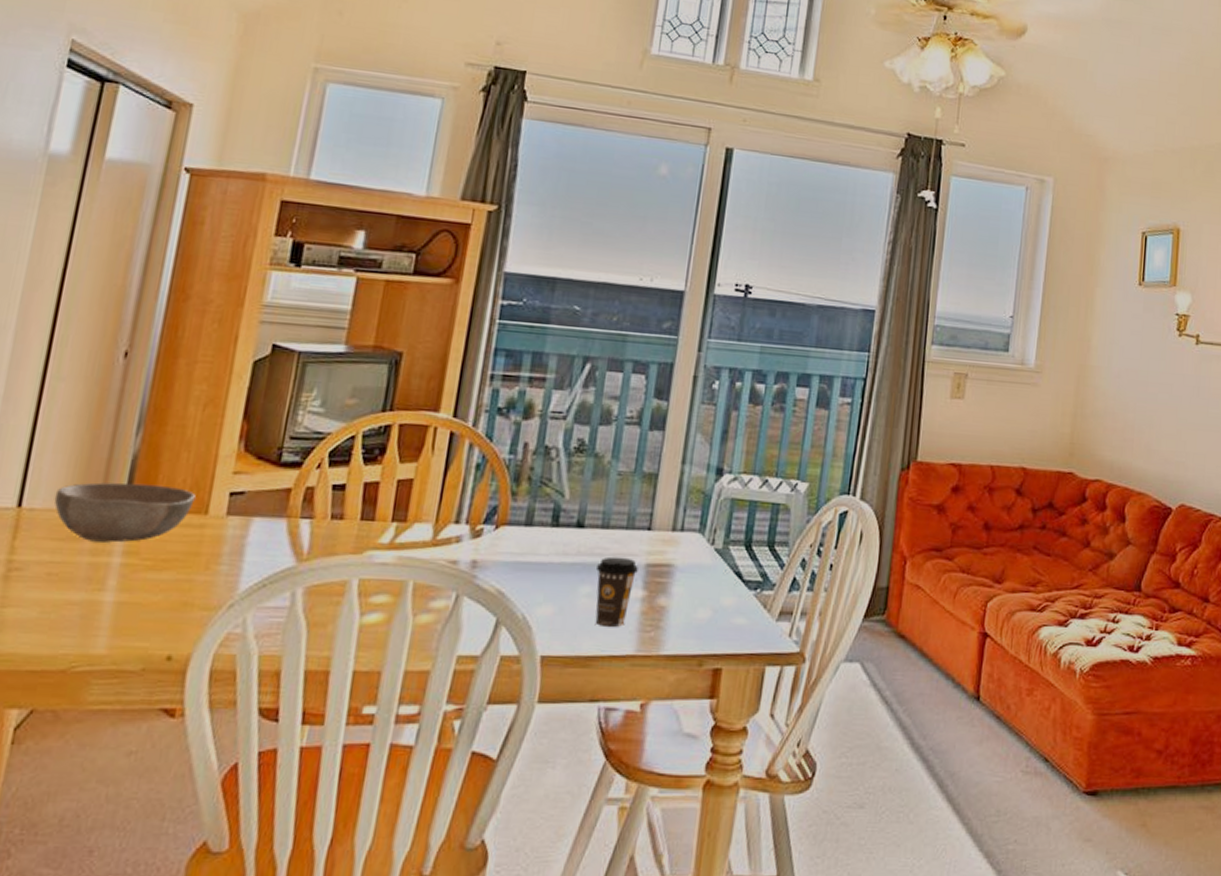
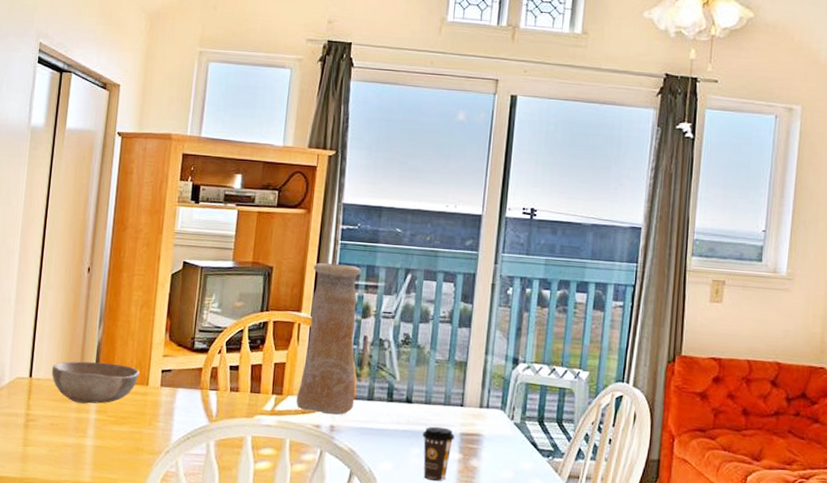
vase: none [425,347,526,547] -> present [296,262,362,416]

